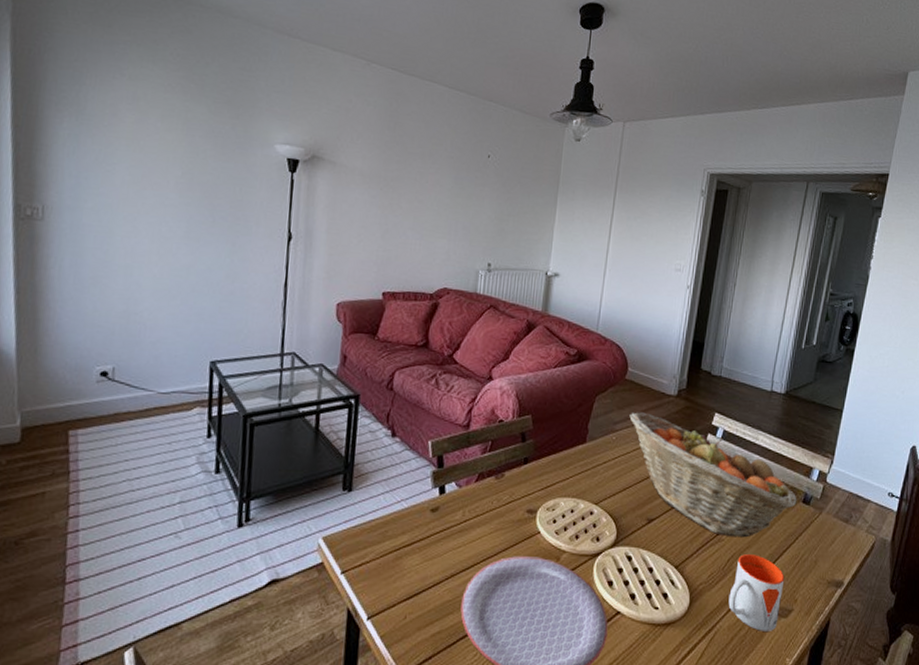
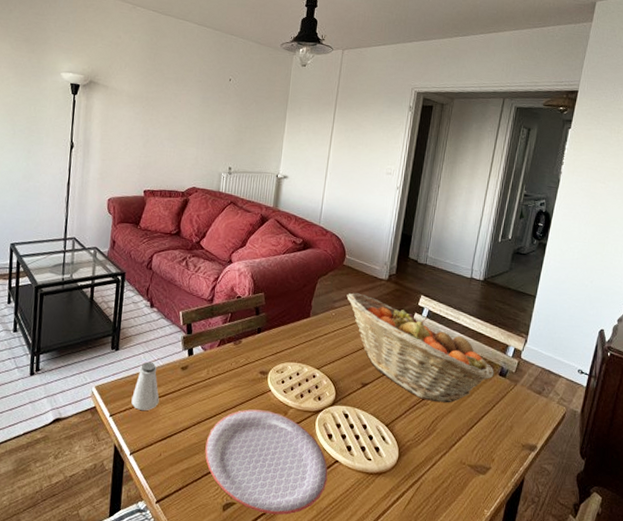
saltshaker: none [368,503,404,564] -> present [131,361,159,411]
mug: present [728,554,785,631] -> none [433,417,483,485]

